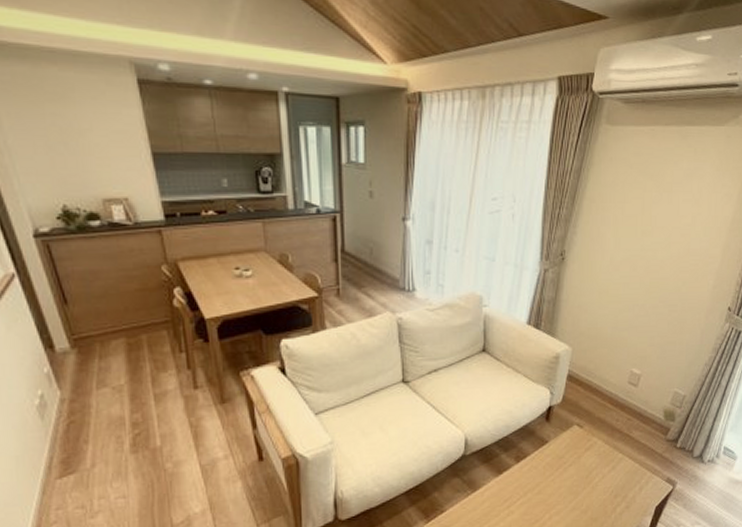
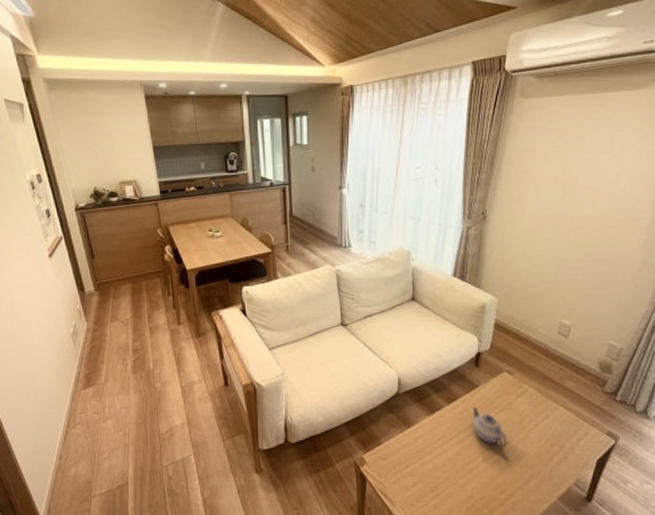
teapot: none [541,463,575,504] -> present [472,406,508,448]

